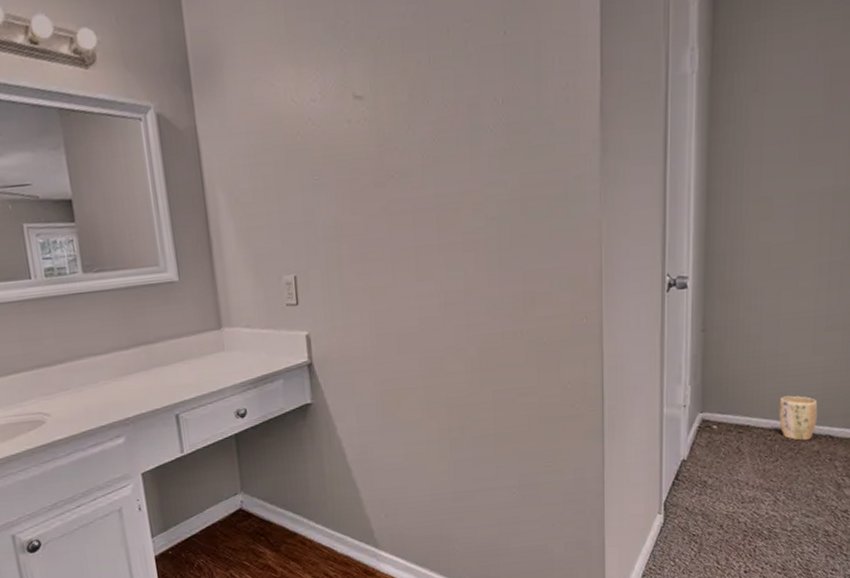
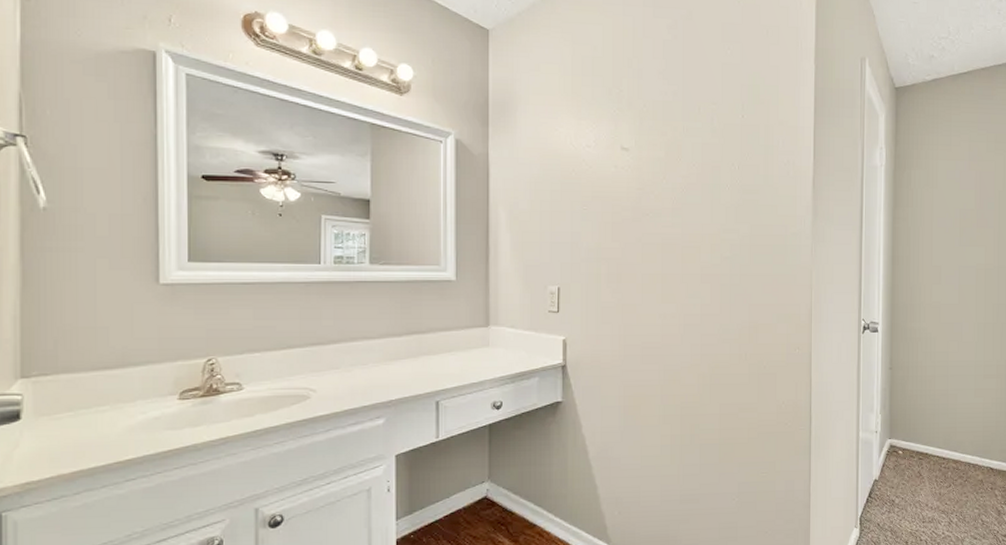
plant pot: present [778,395,818,441] -> none [950,430,980,470]

